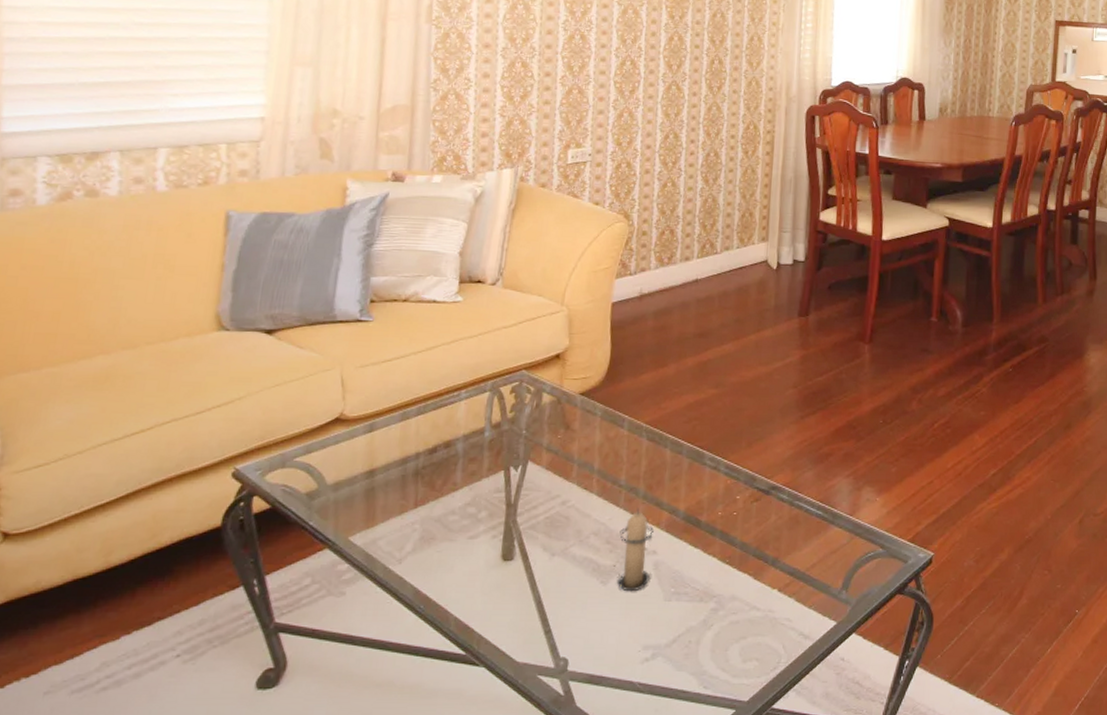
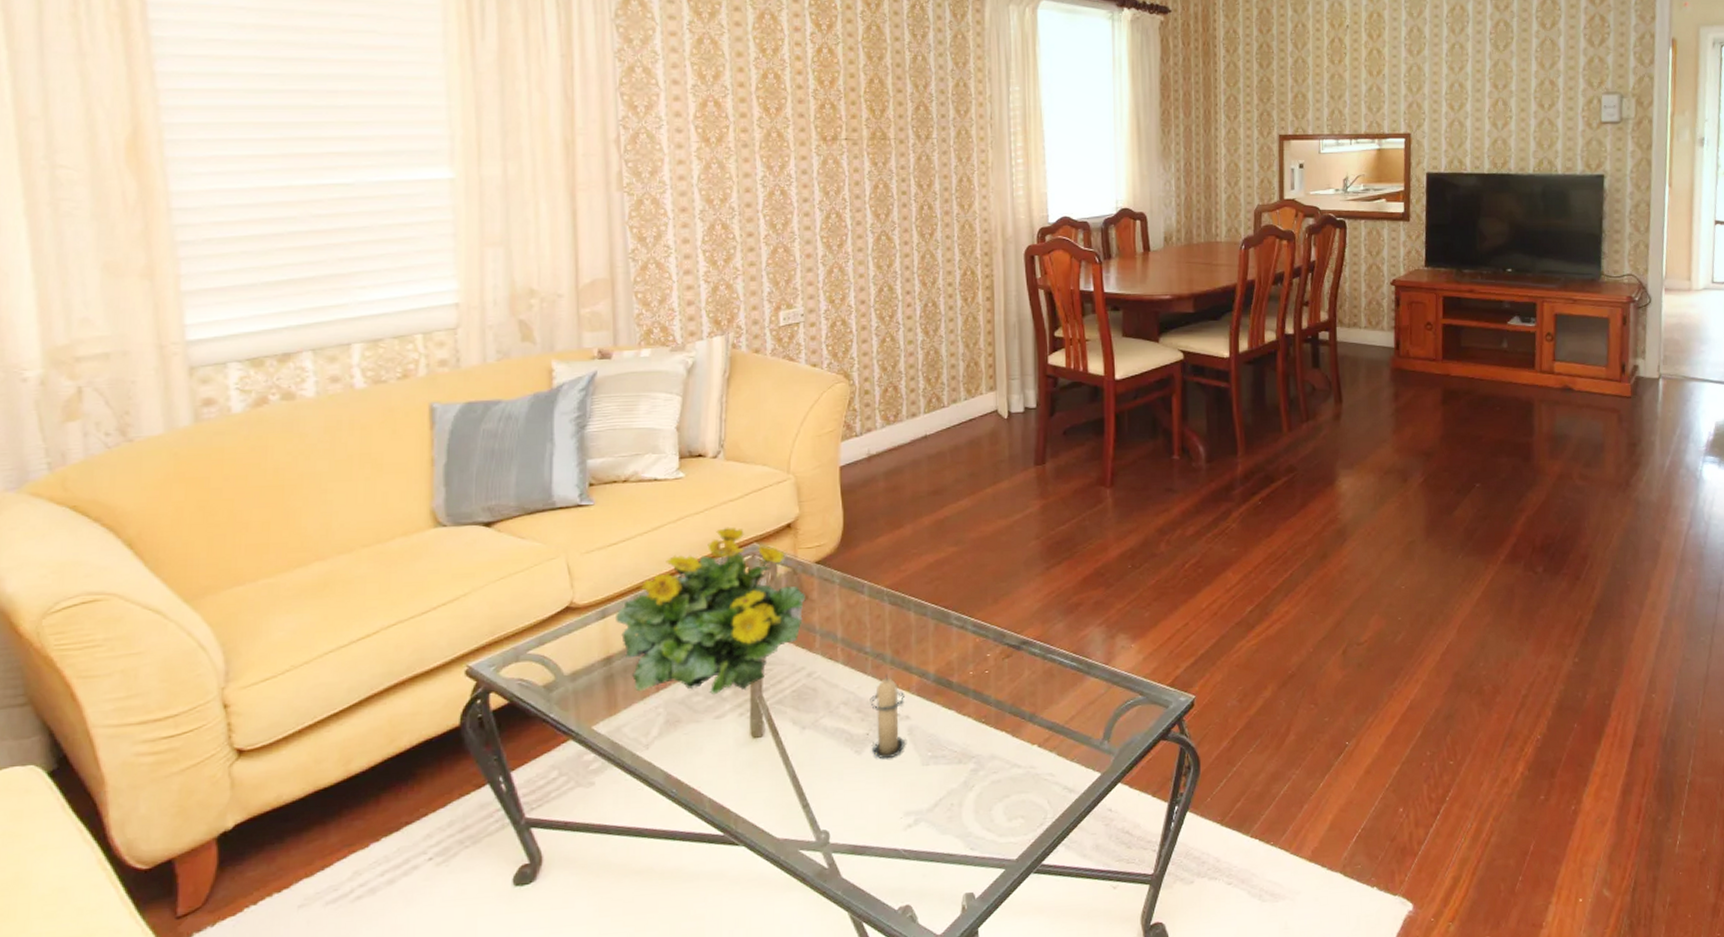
flowering plant: none [381,352,567,515] -> present [614,527,806,694]

